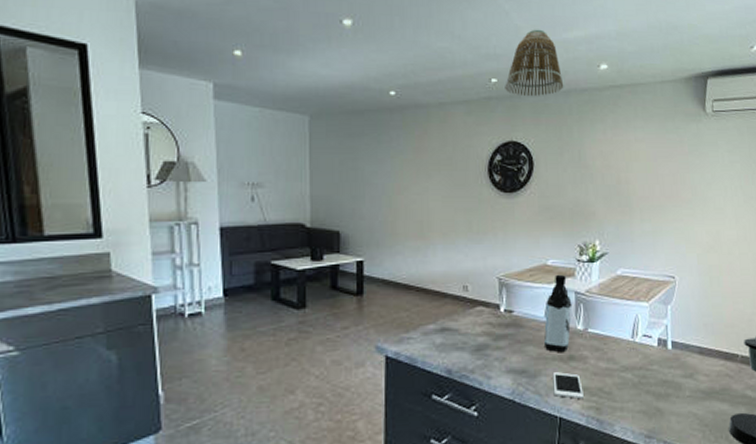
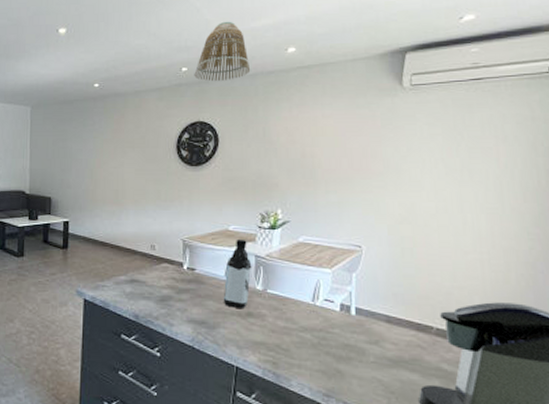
cell phone: present [552,372,584,399] -> none [230,326,260,352]

